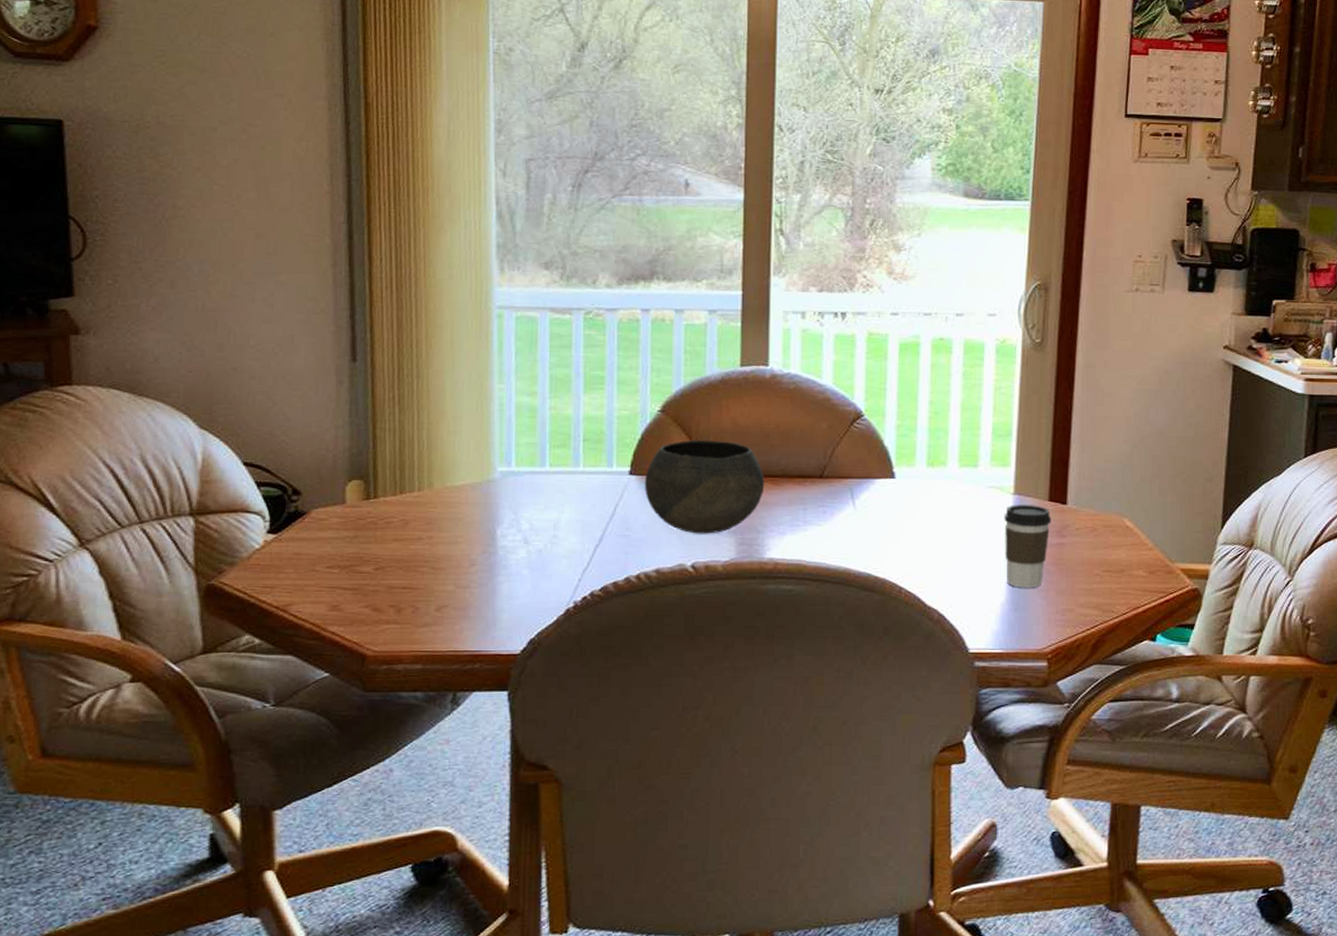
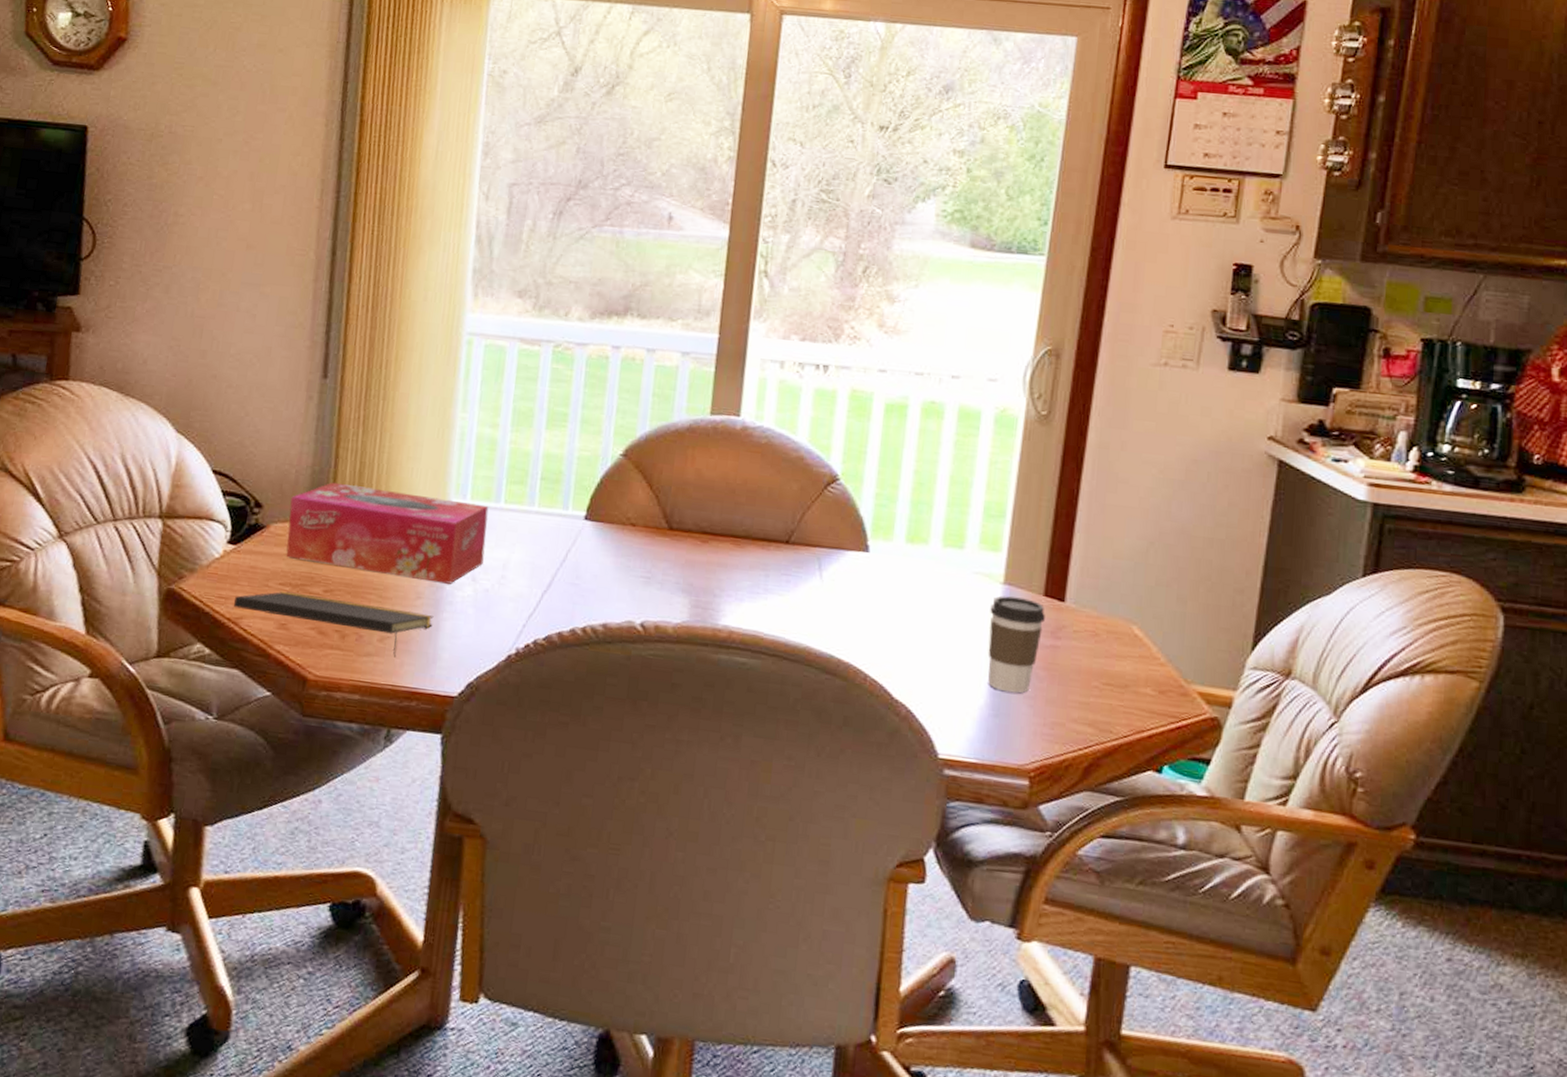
notepad: none [281,574,489,625] -> present [234,591,434,658]
tissue box: none [330,462,535,549] -> present [286,482,489,584]
bowl: present [644,439,765,534] -> none [599,489,726,592]

